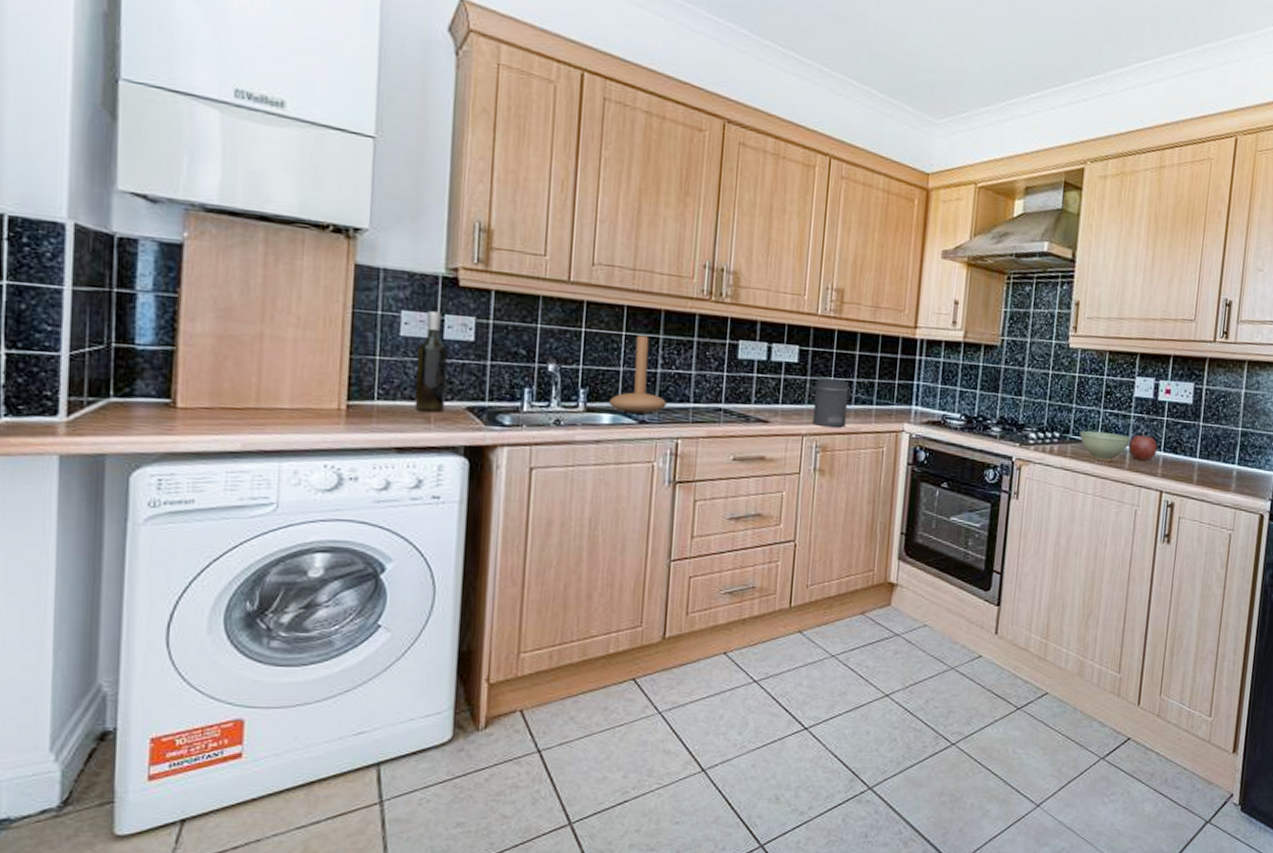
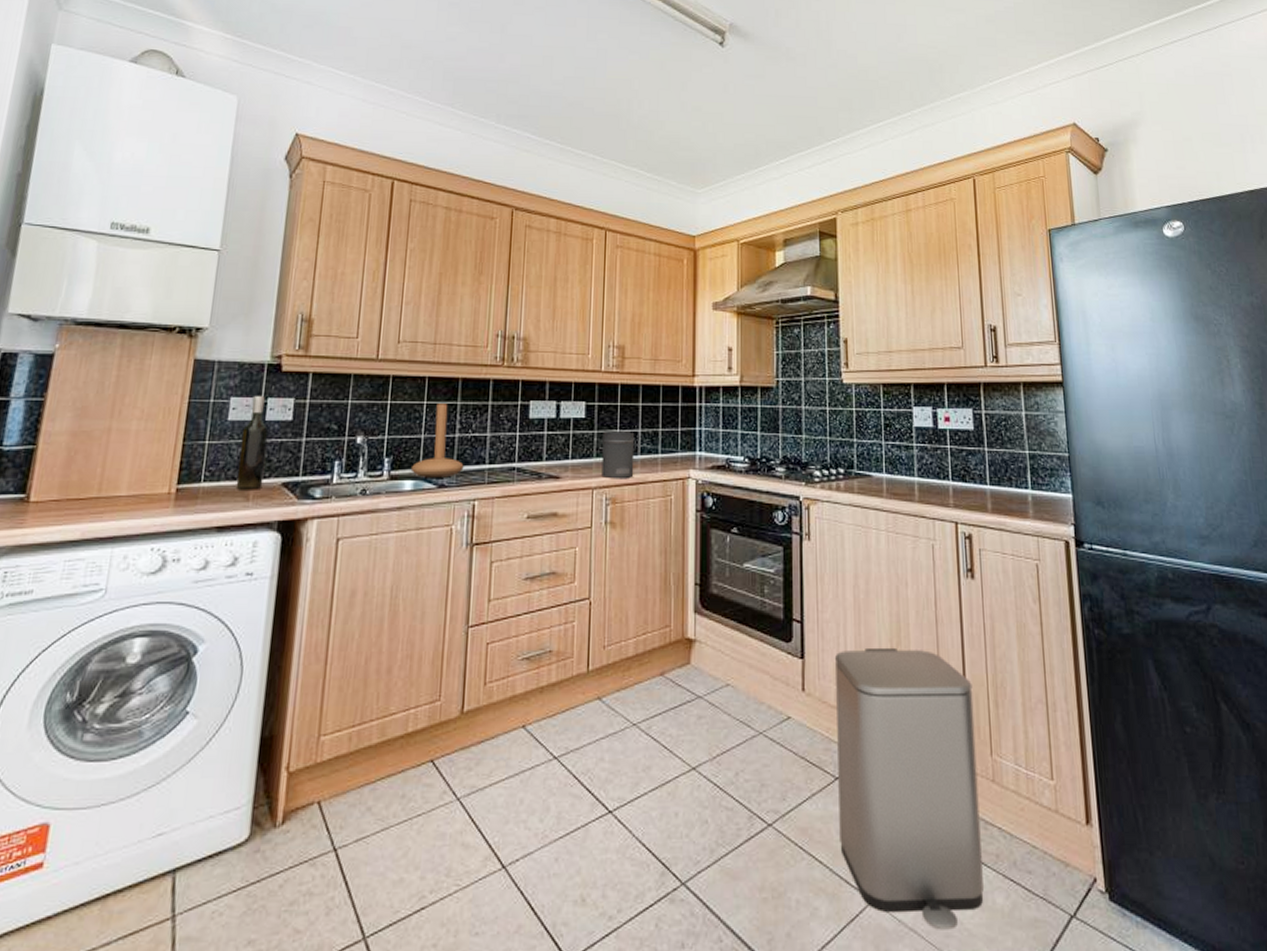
pedal bin: none [1015,599,1153,829] -> present [834,647,984,930]
bowl: present [1079,430,1132,462] -> none [864,464,917,495]
fruit: present [1127,432,1158,461] -> none [915,462,946,491]

